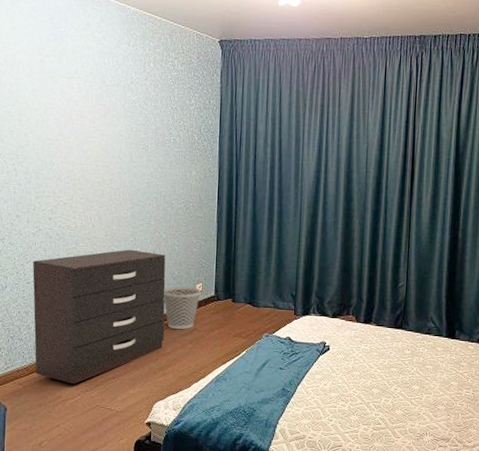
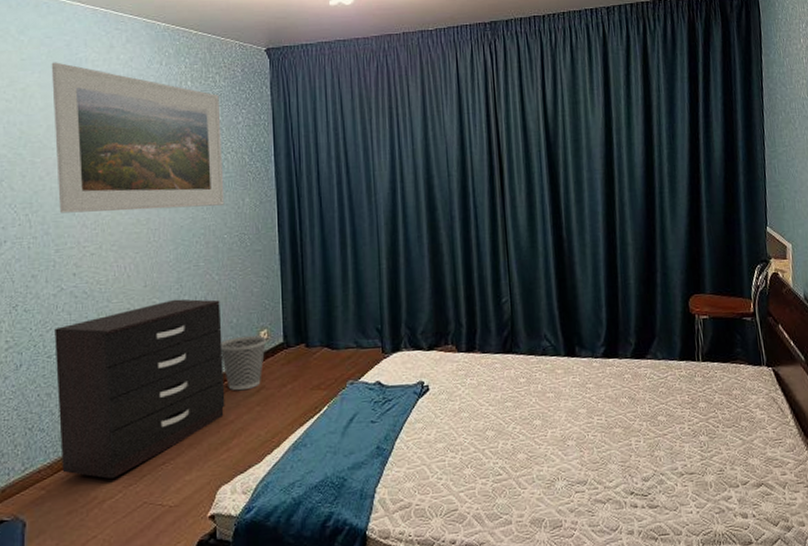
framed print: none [37,33,177,175] -> present [51,62,225,213]

